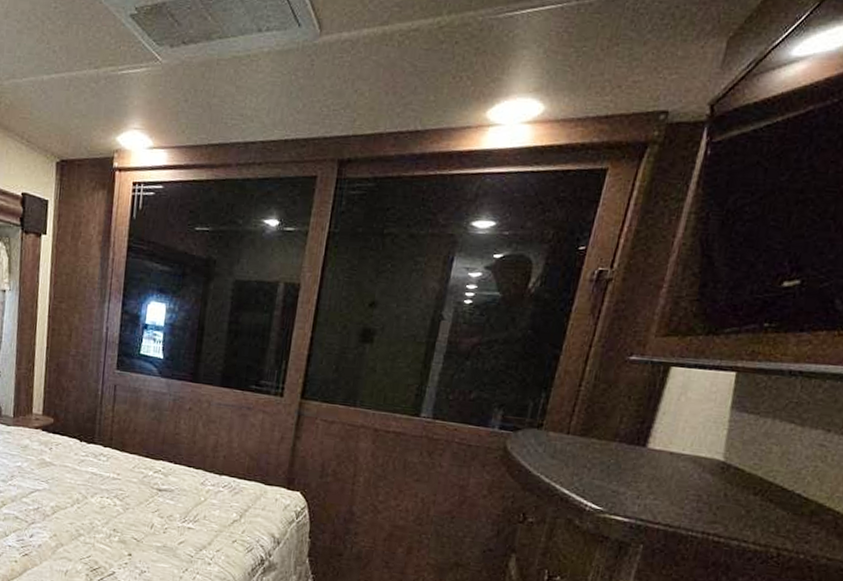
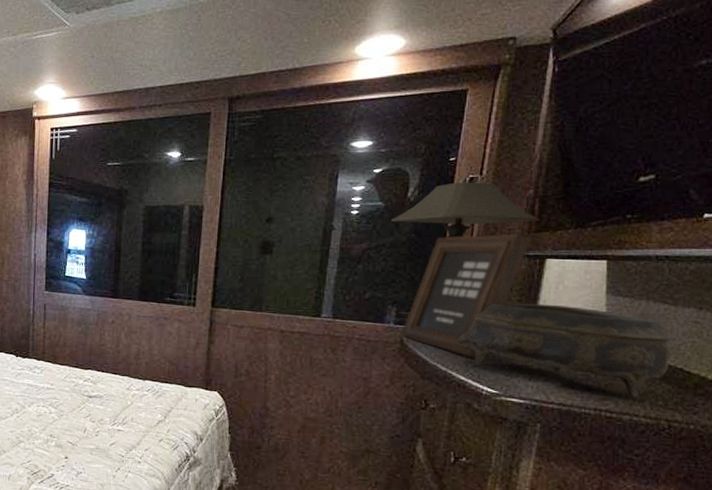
table lamp: none [497,274,669,429] -> present [392,181,539,324]
picture frame: none [504,335,658,471] -> present [400,234,532,358]
jewelry box: none [565,412,799,524] -> present [457,303,677,399]

